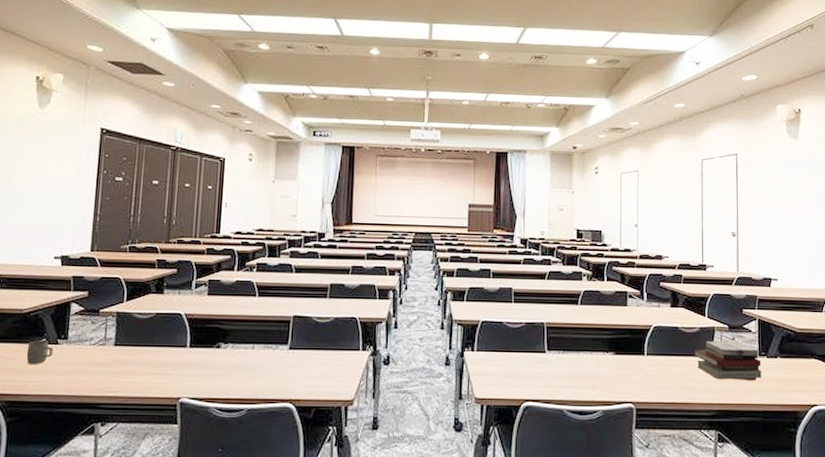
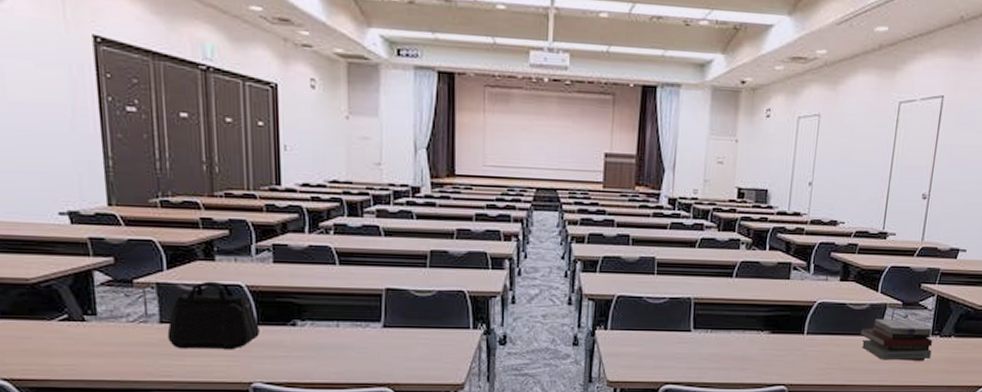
mug: present [26,340,54,365] -> none [44,316,81,346]
handbag: none [118,310,191,369] -> present [167,281,259,350]

